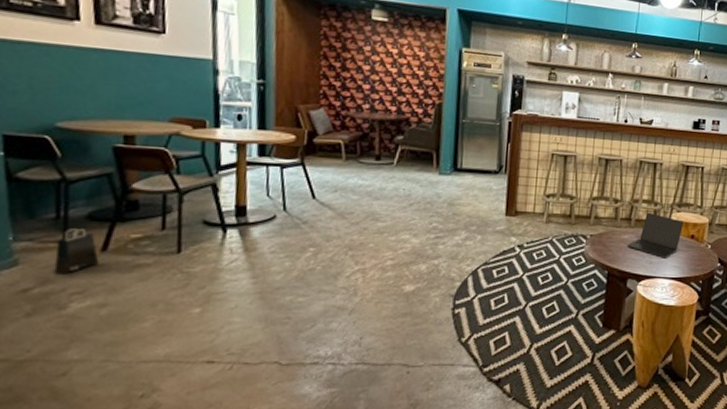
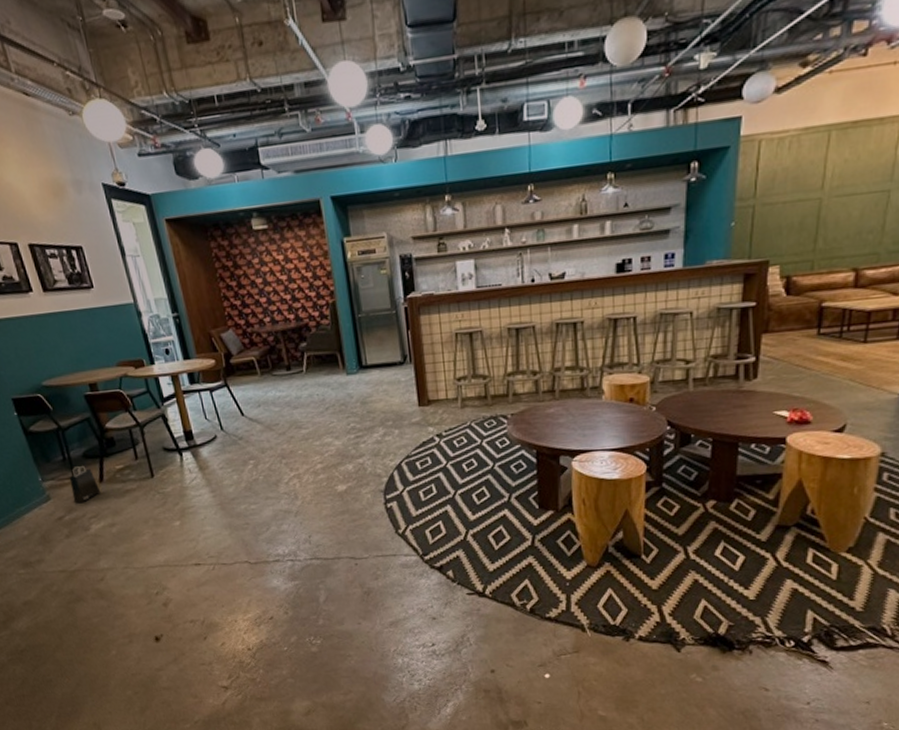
laptop: present [627,212,685,258] -> none [554,380,620,429]

